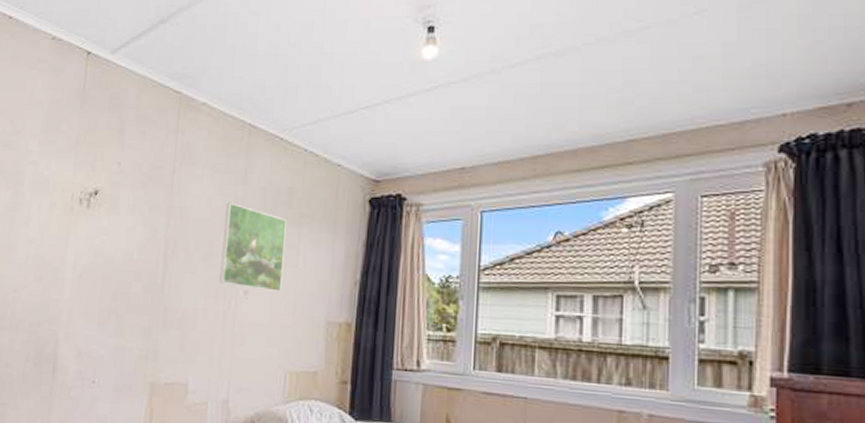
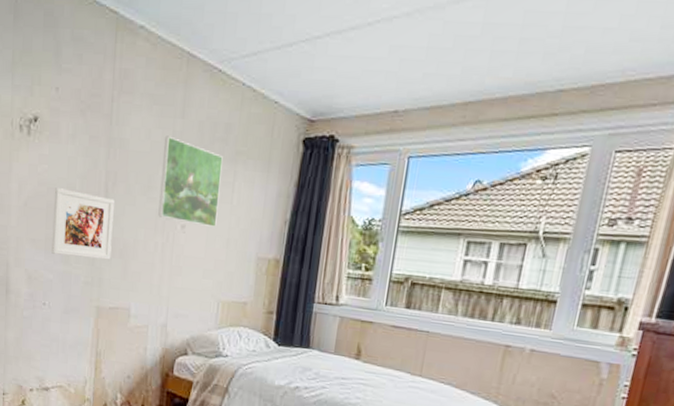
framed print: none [104,258,173,331] -> present [51,188,114,260]

